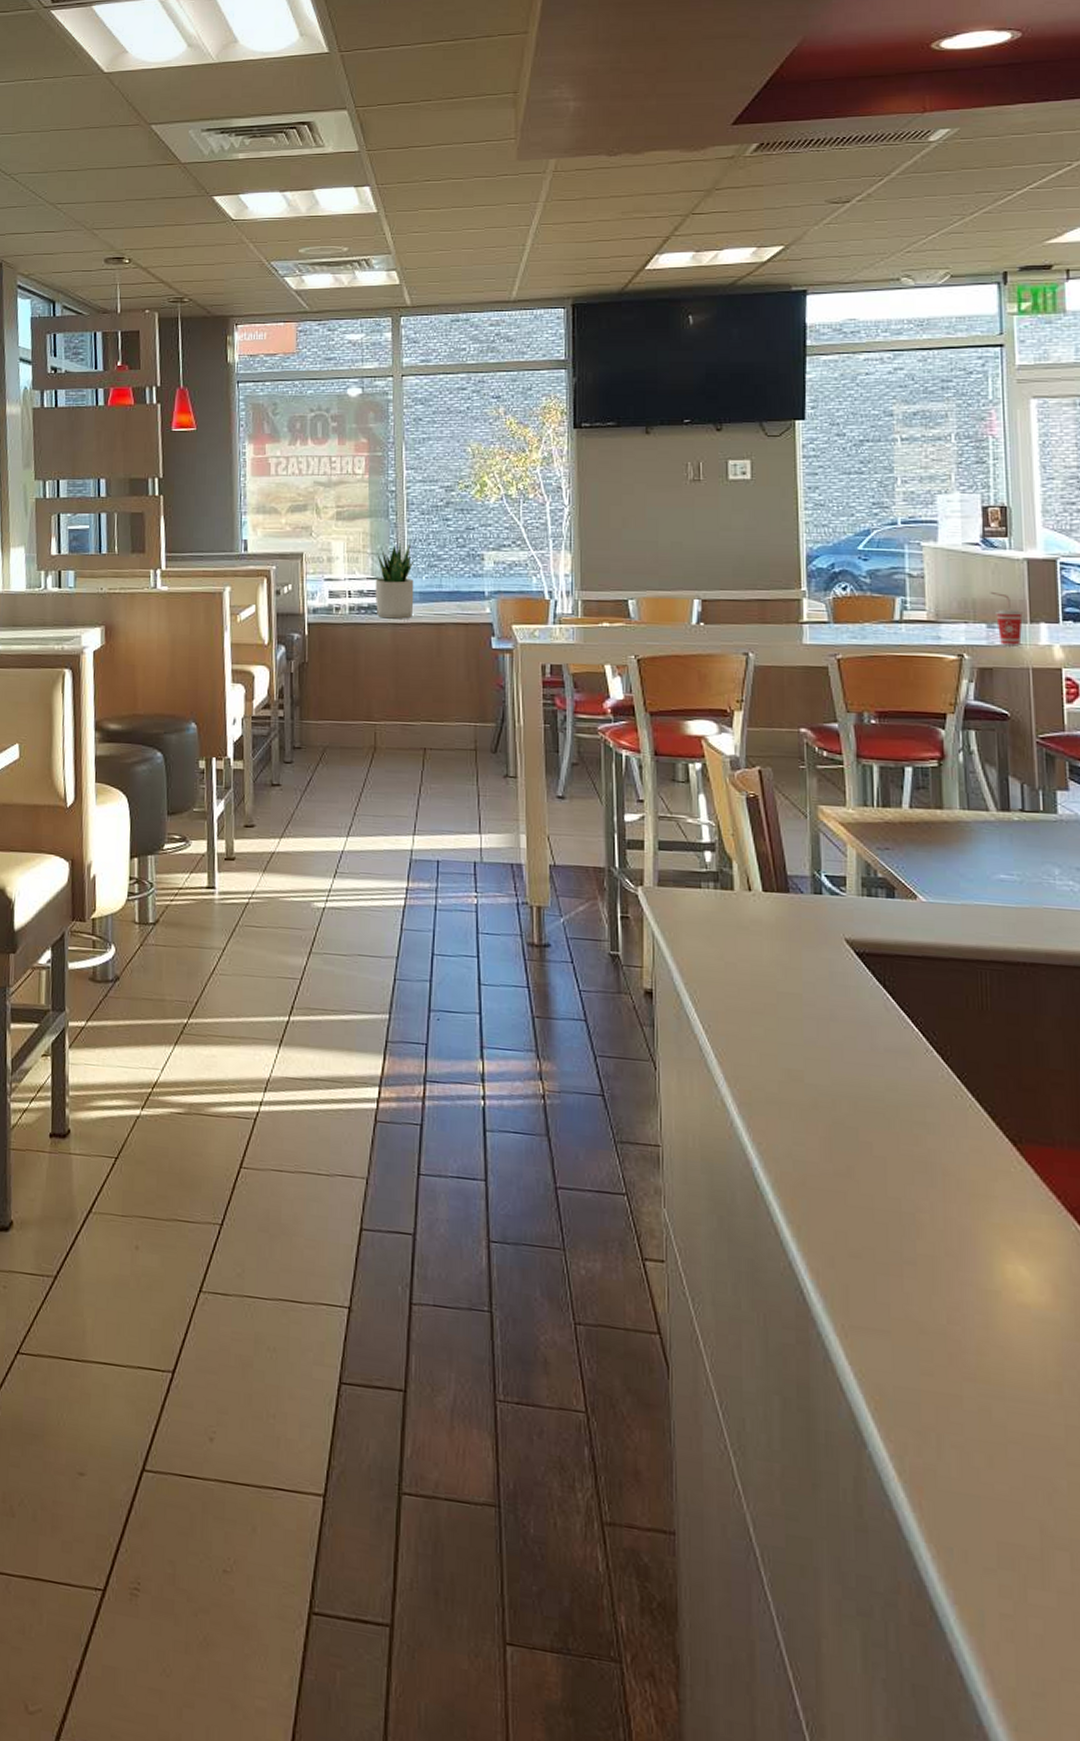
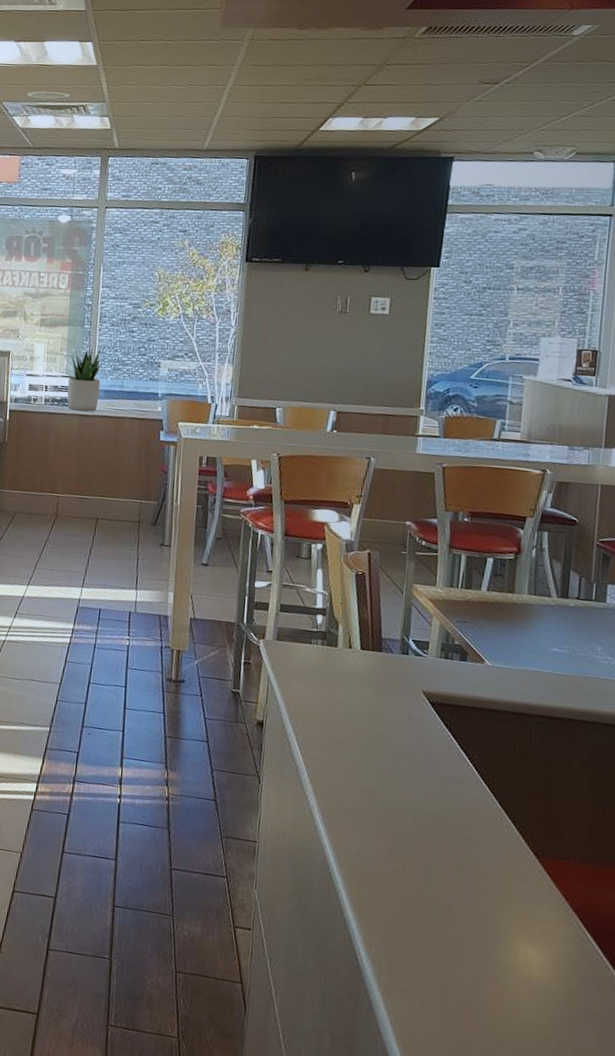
beverage cup: present [990,591,1023,645] -> none [575,420,599,465]

